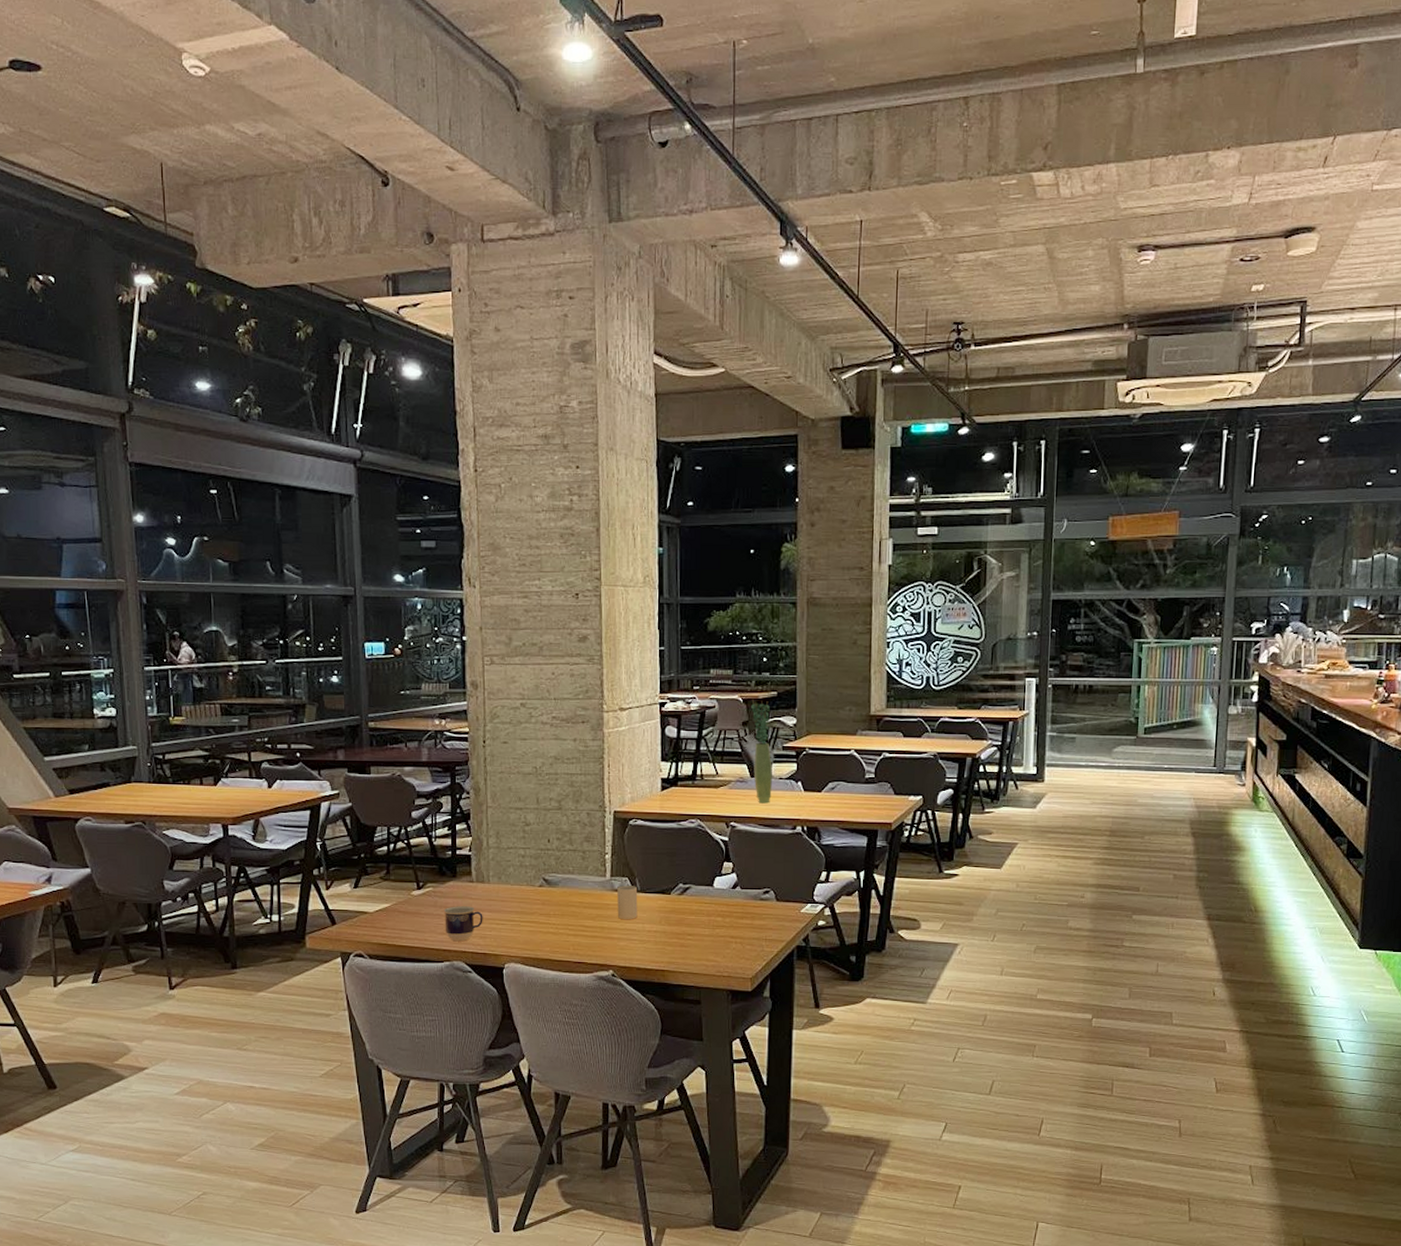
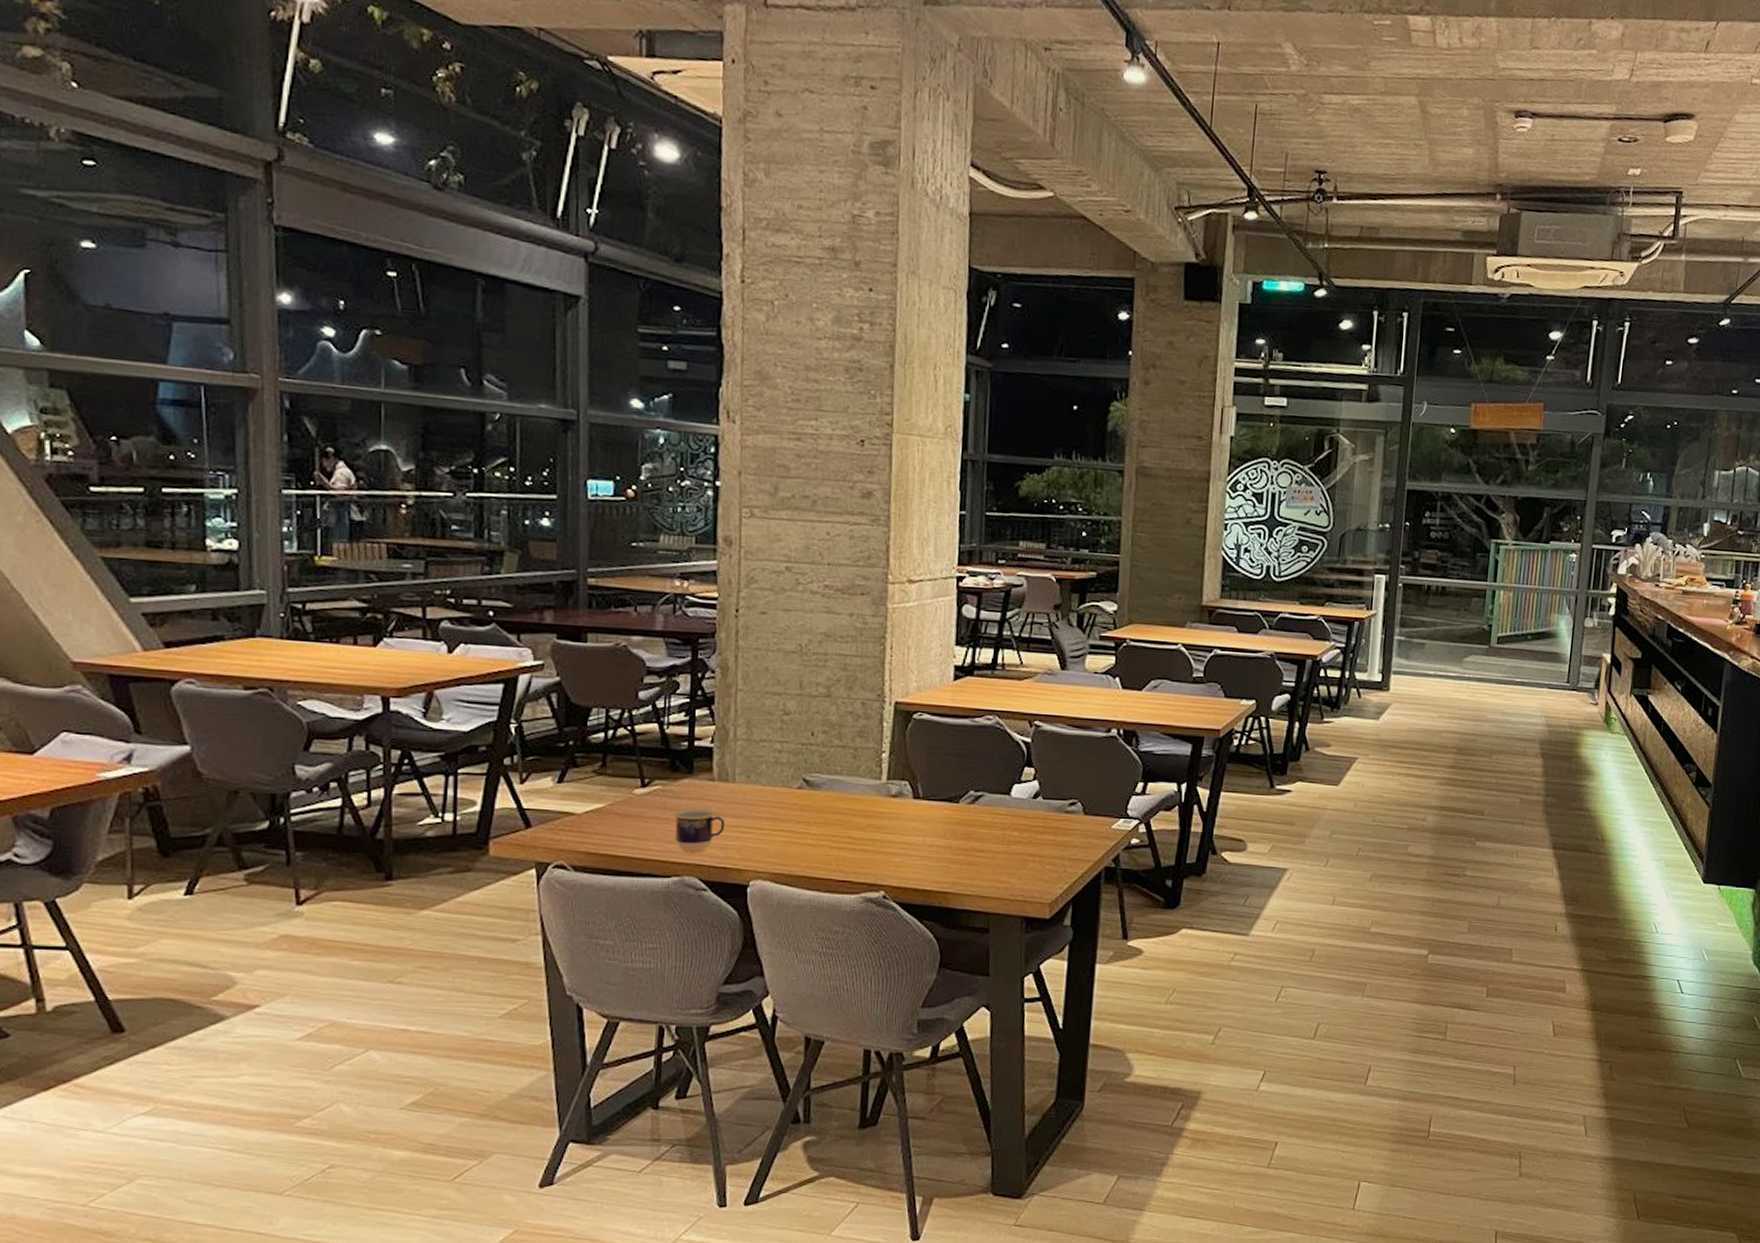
cup: present [617,885,638,920] -> none [893,791,920,832]
vase: present [750,700,772,804] -> none [1064,580,1087,701]

